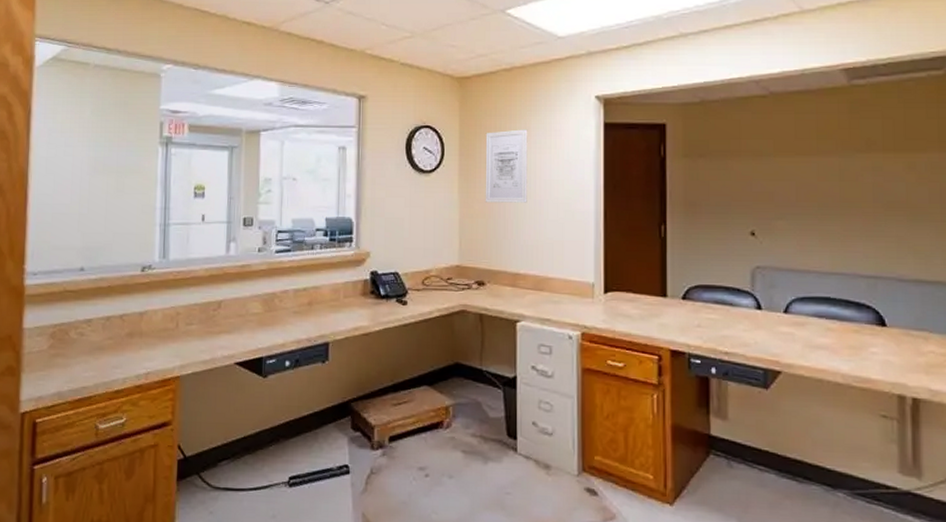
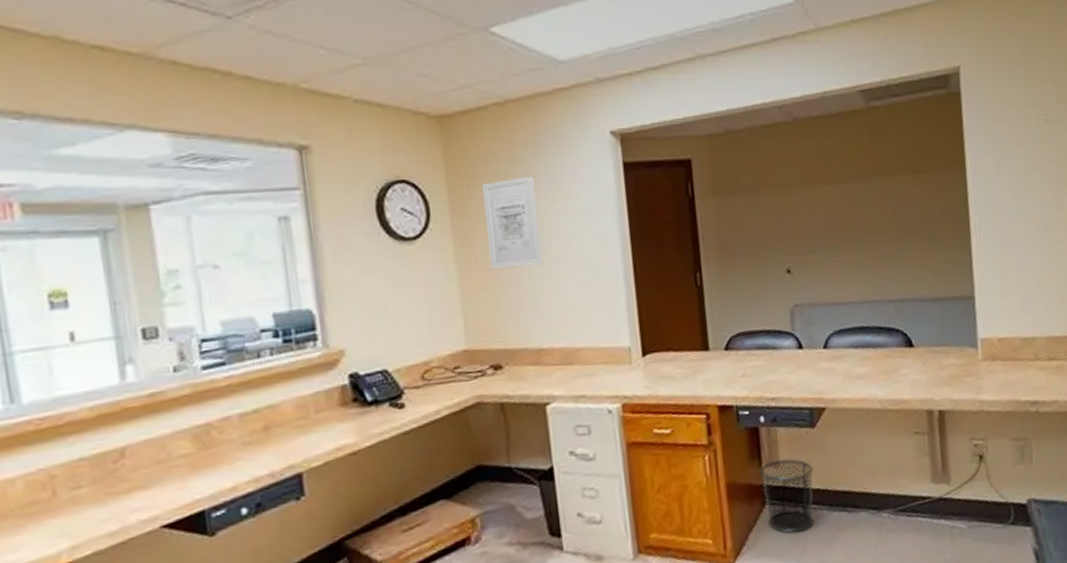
waste bin: none [707,413,763,490] -> present [759,458,815,533]

